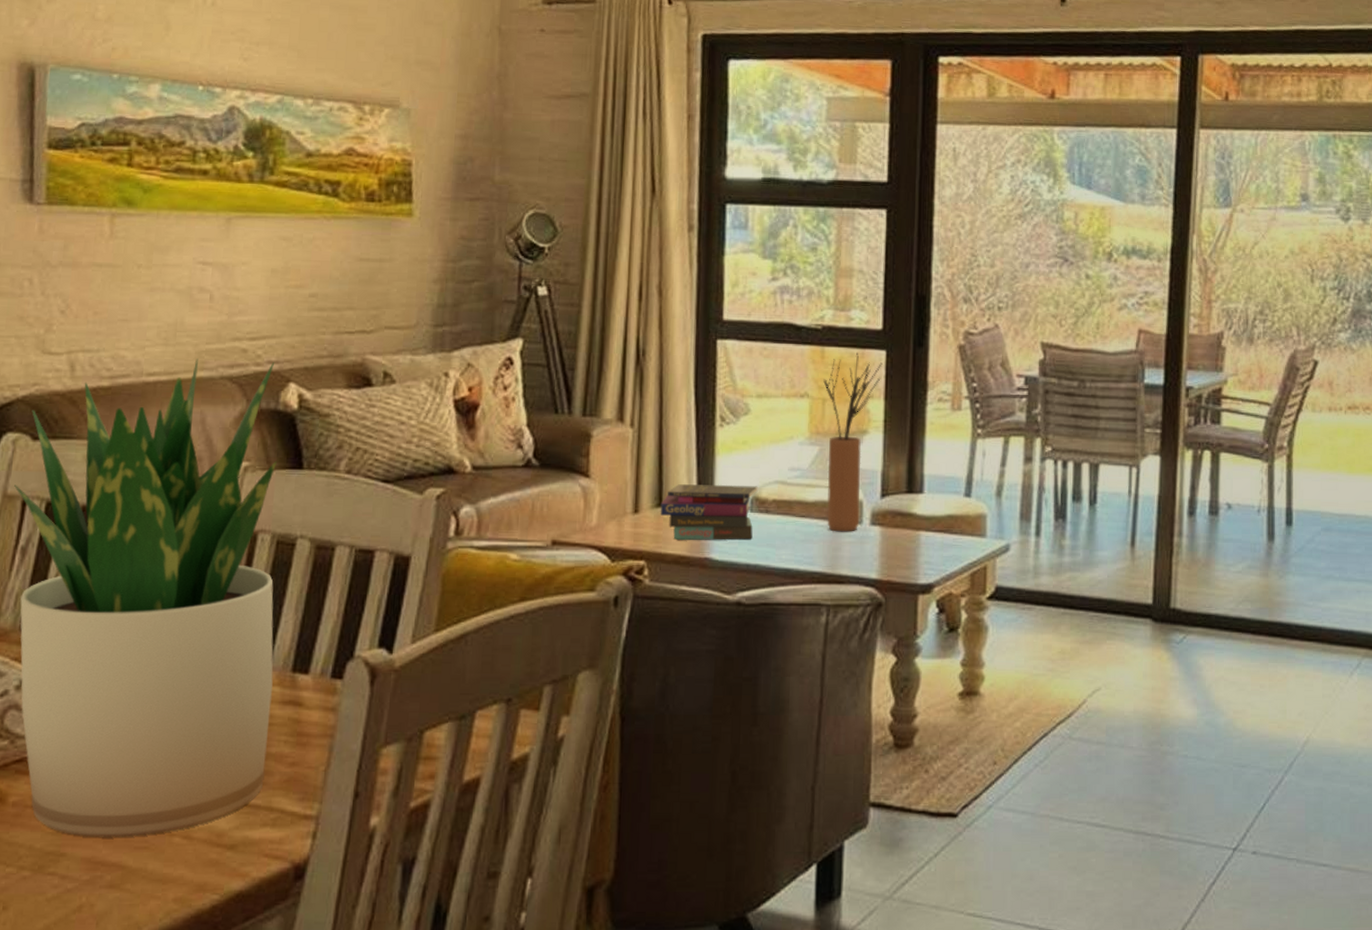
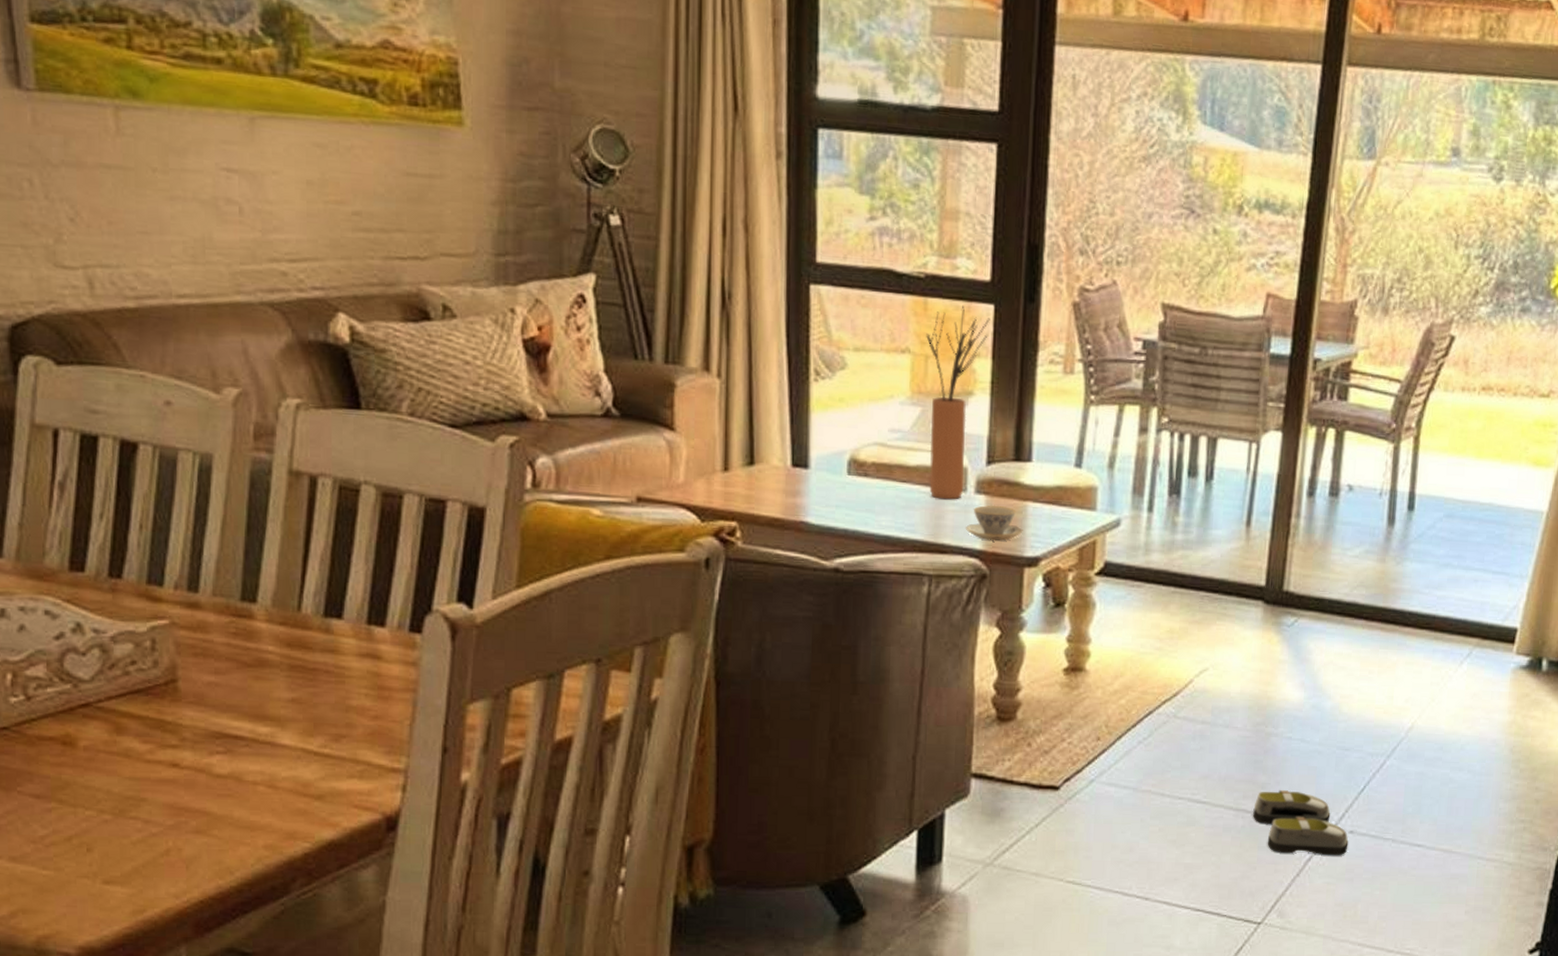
planter: present [14,359,278,837] -> none [42,280,348,784]
books: present [660,484,758,540] -> none [751,442,856,504]
teacup: none [861,536,917,569] -> present [965,505,1023,541]
slippers: none [1153,811,1252,879] -> present [1253,790,1349,856]

